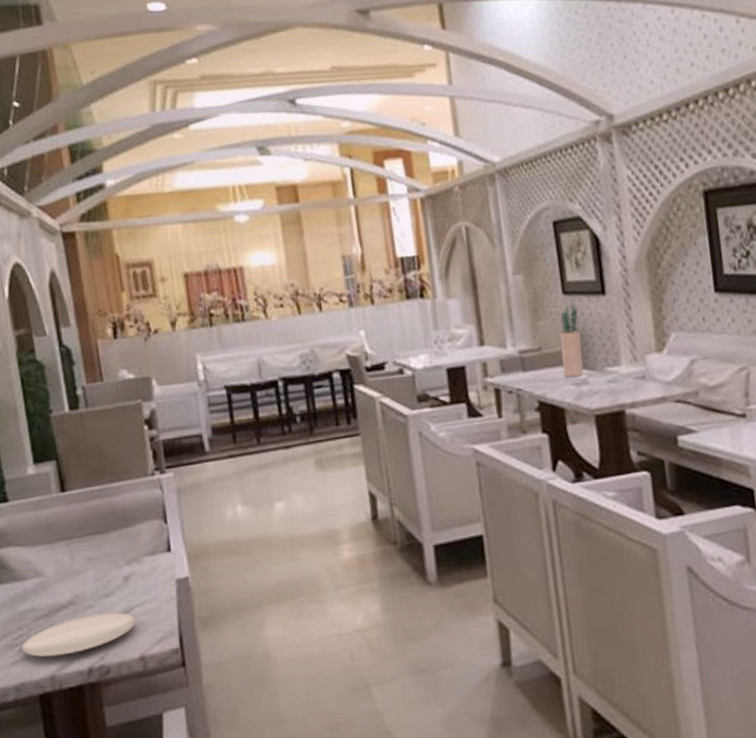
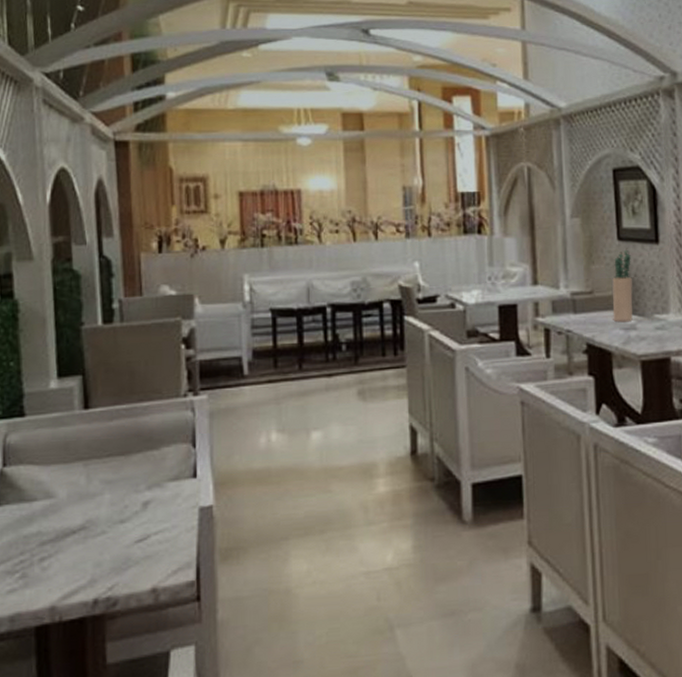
plate: present [21,612,136,658] -> none [21,540,151,586]

